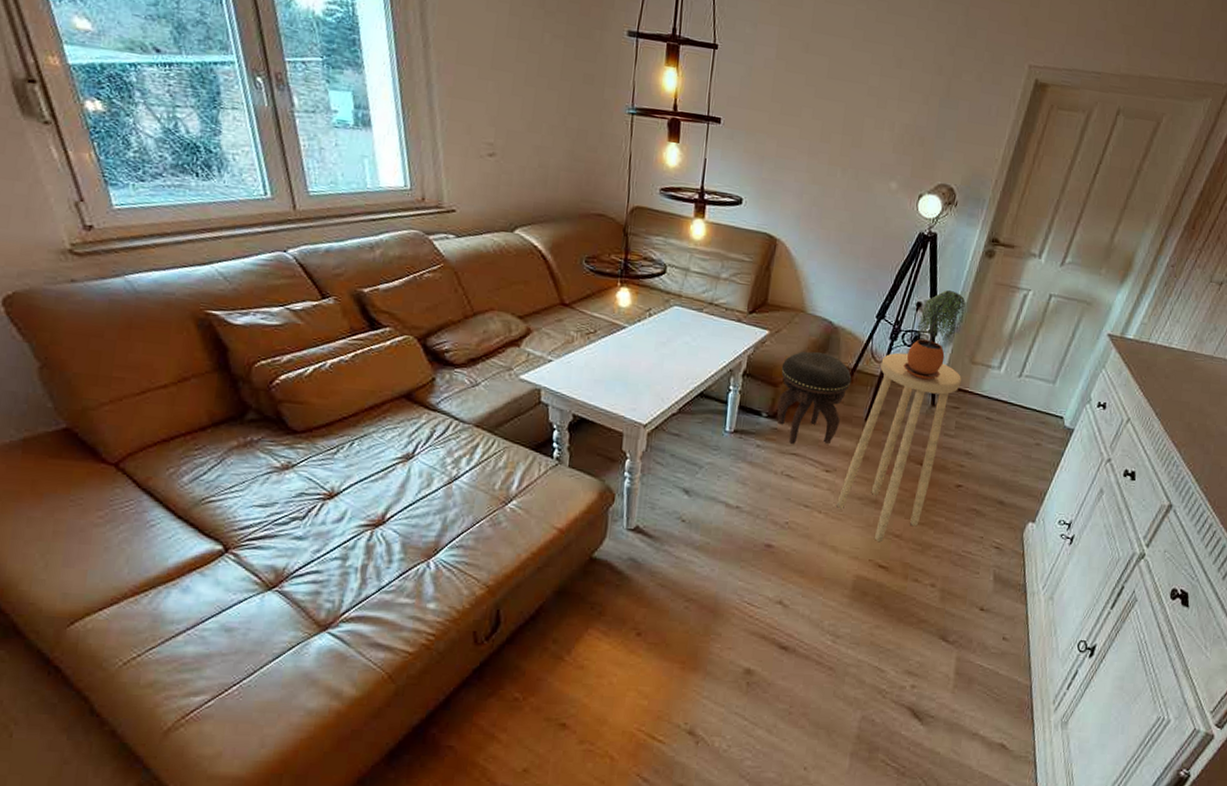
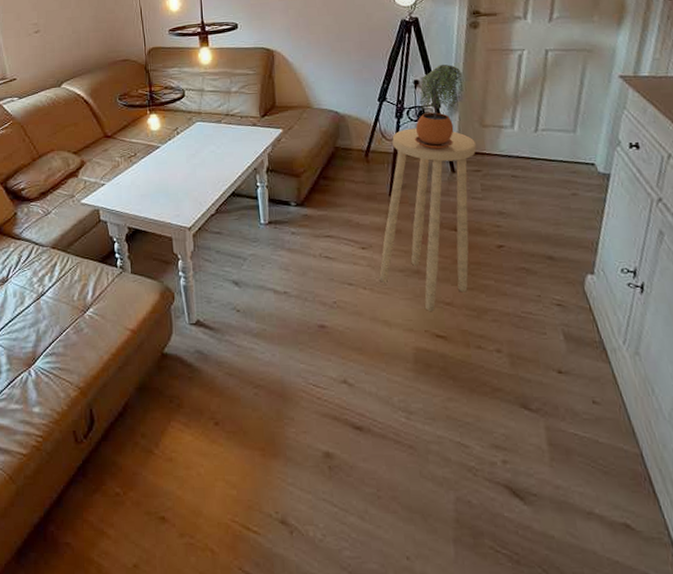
footstool: present [776,351,852,445] -> none [300,140,368,227]

